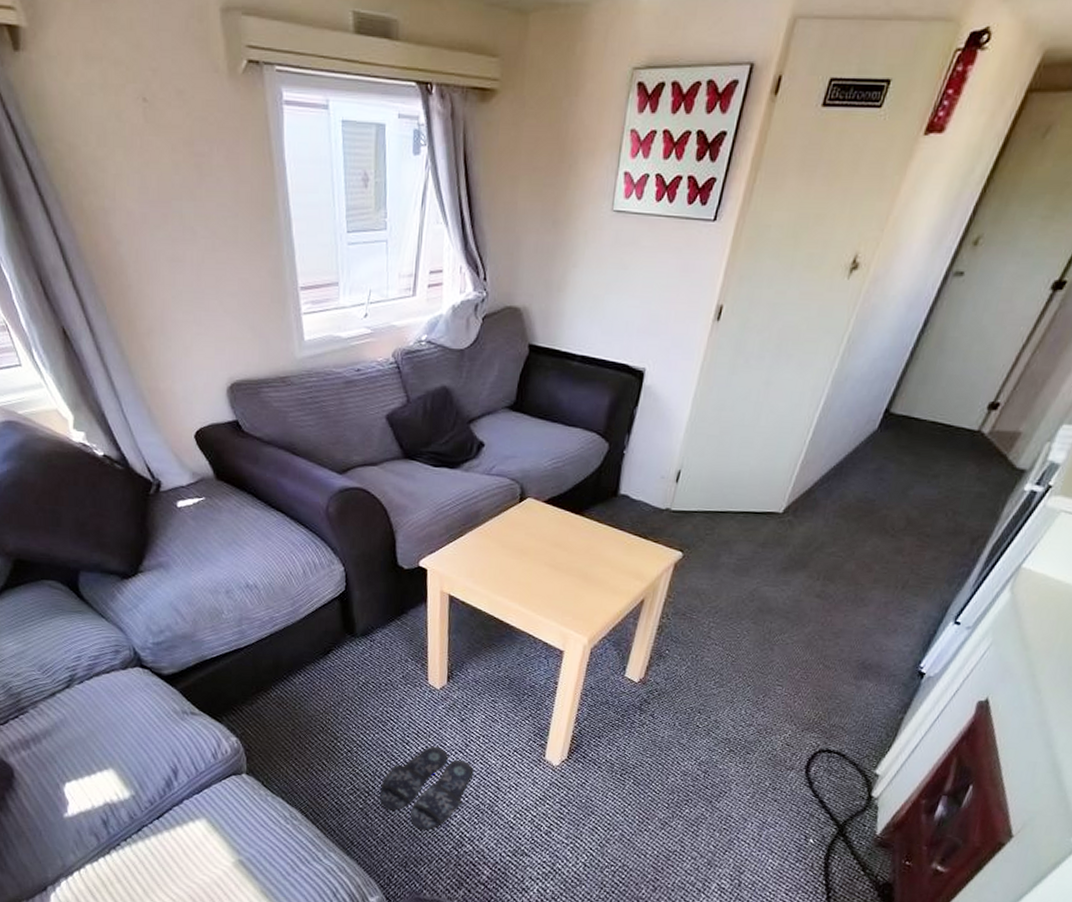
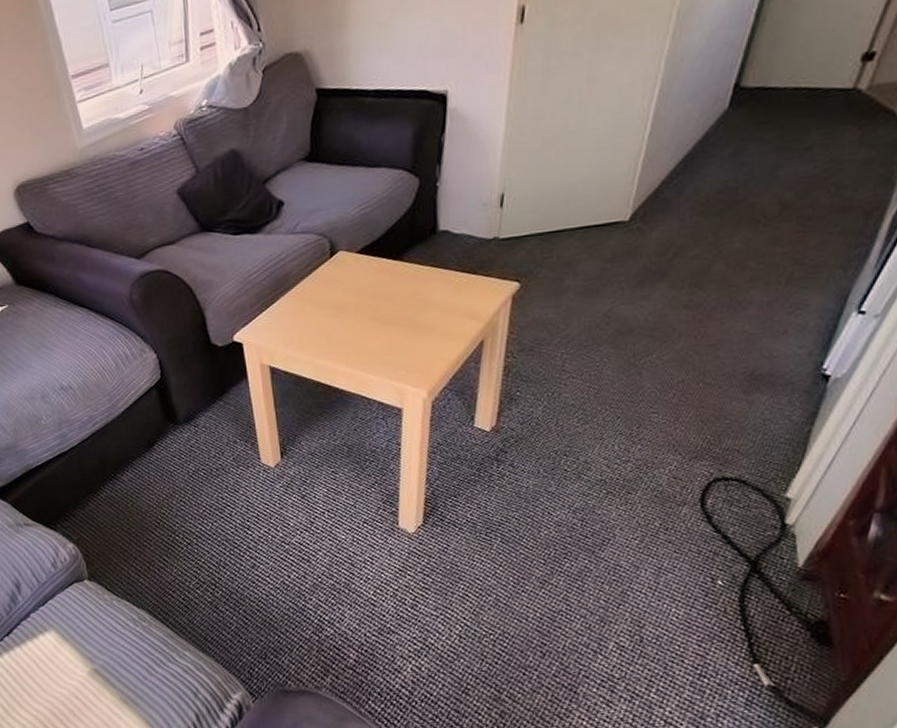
slippers: present [380,746,473,830] -> none [227,528,323,618]

